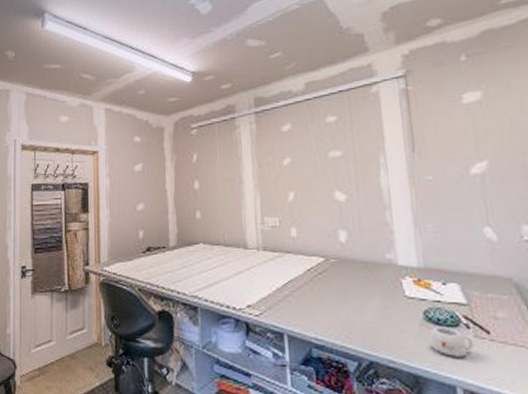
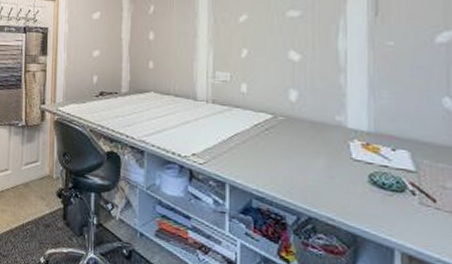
mug: present [430,327,473,357] -> none [373,190,416,222]

